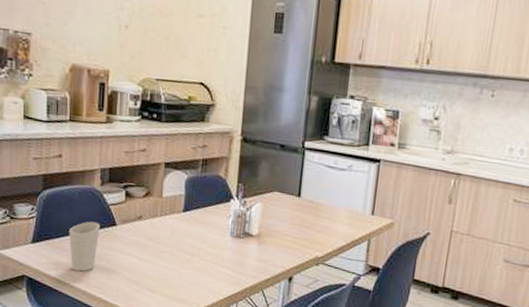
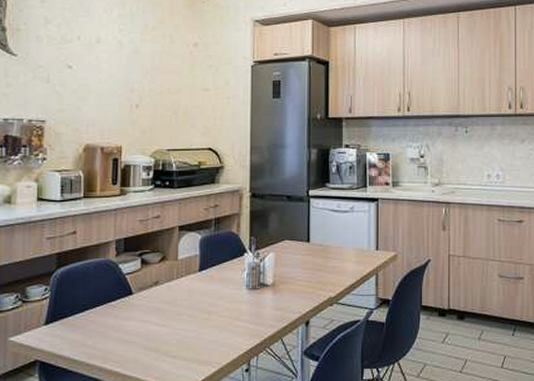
cup: present [68,221,101,272] -> none [83,293,117,347]

